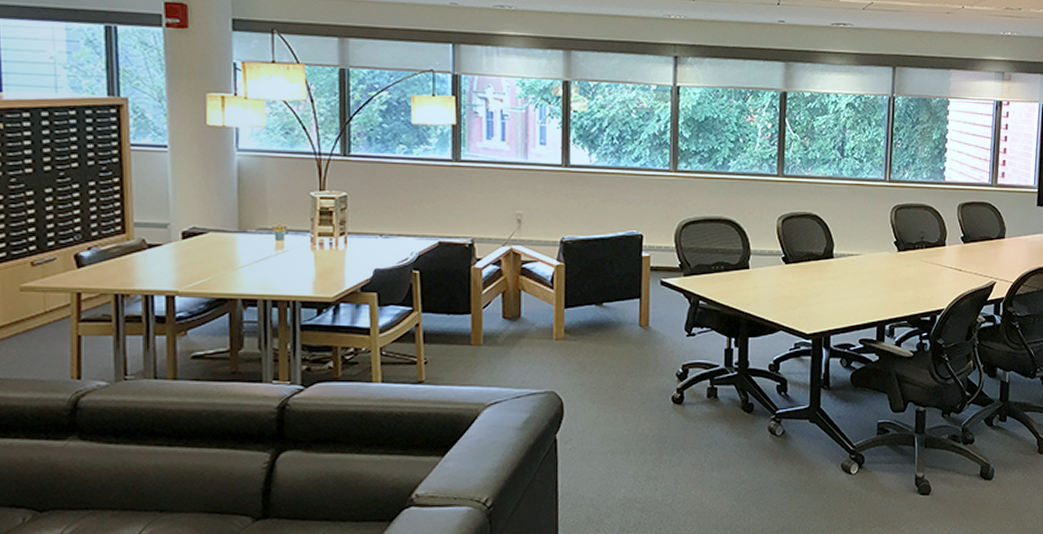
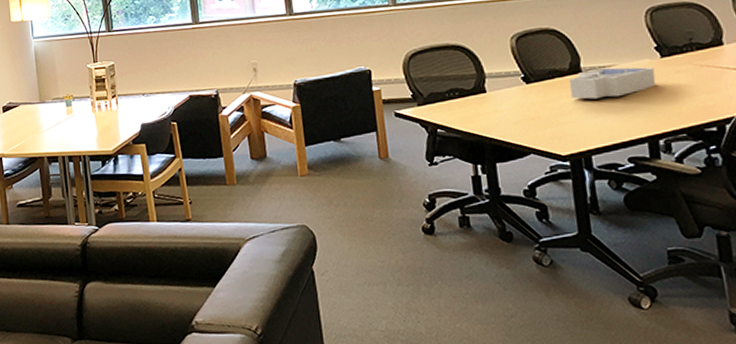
desk organizer: none [821,256,891,284] -> present [569,67,656,99]

